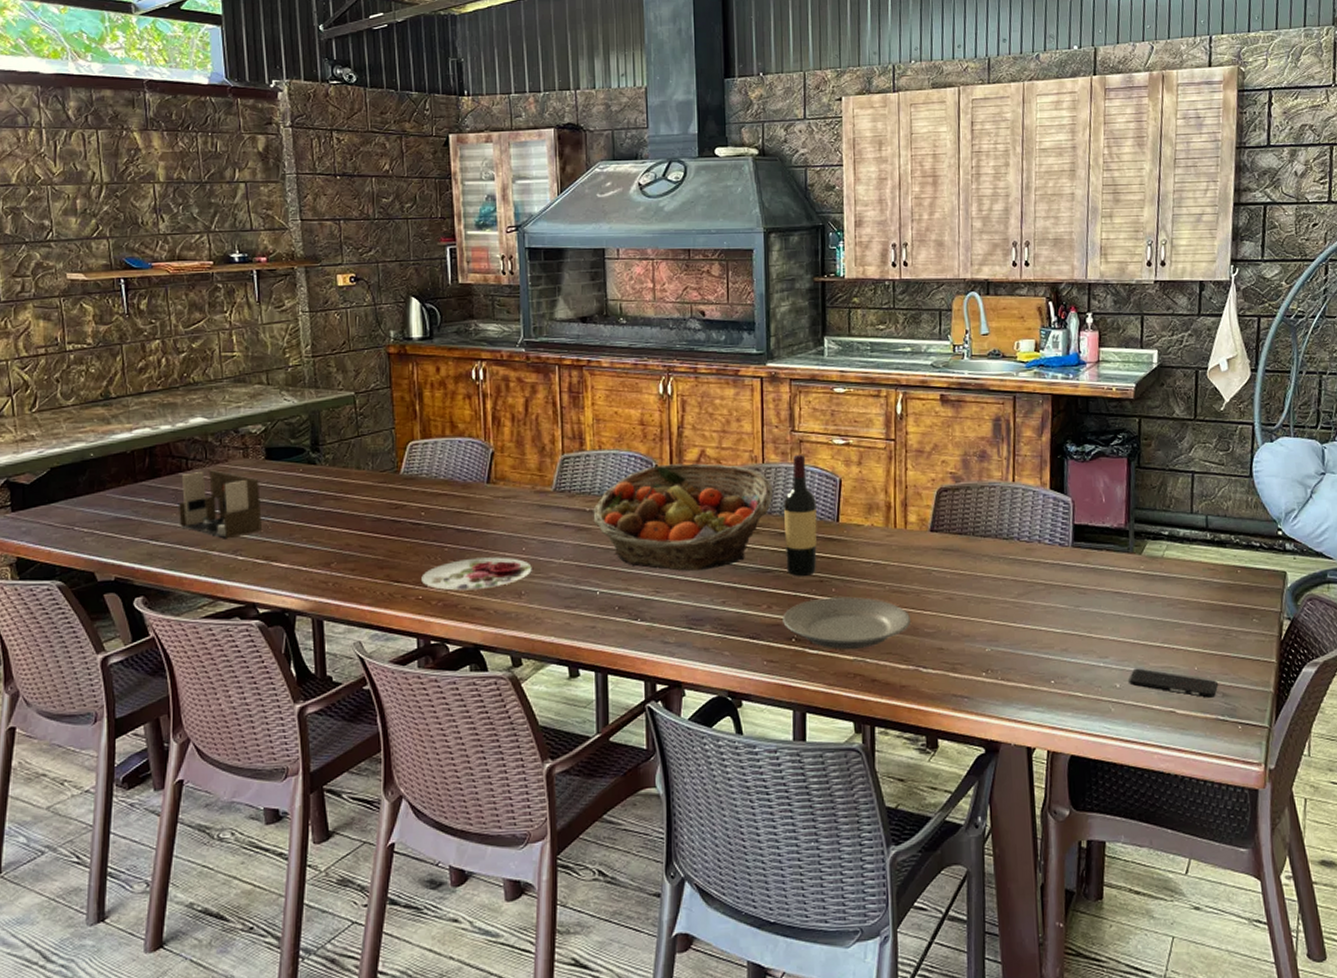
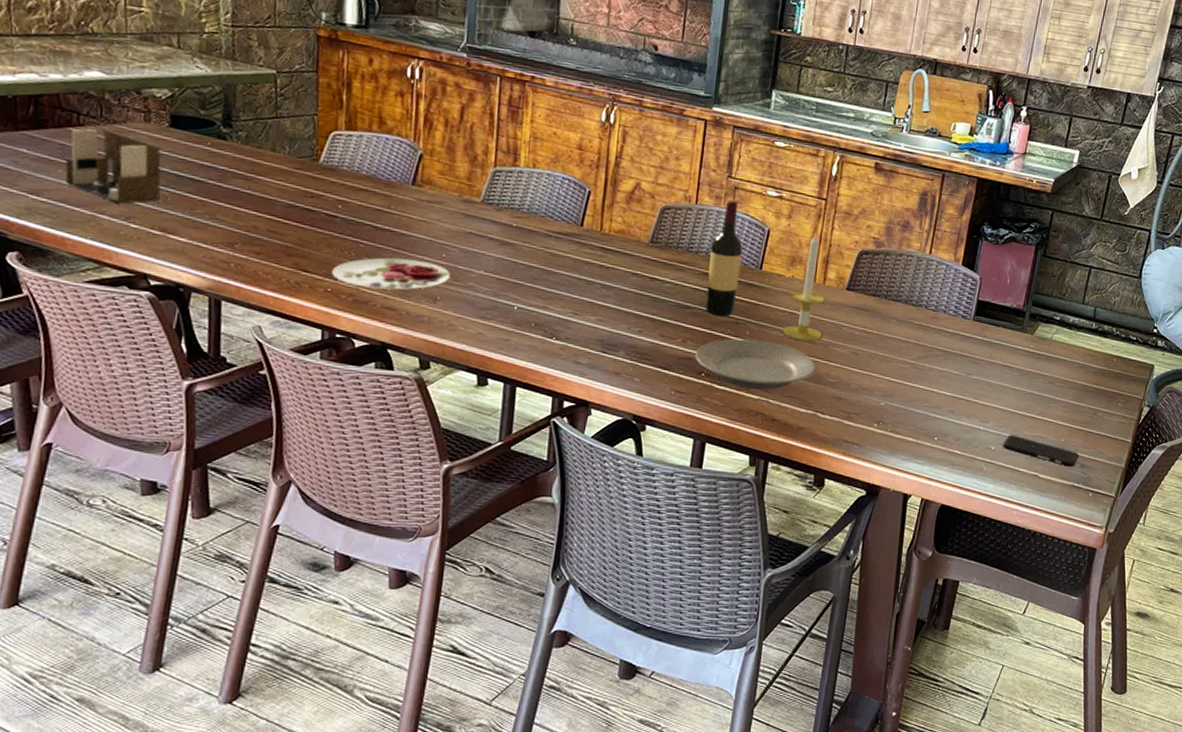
fruit basket: present [593,463,774,571] -> none [518,191,703,299]
candle: none [870,475,912,592] -> present [783,232,825,341]

